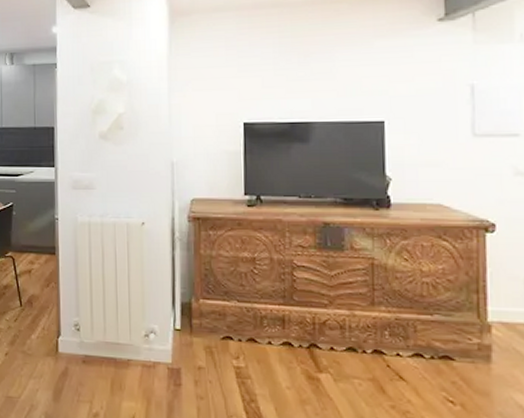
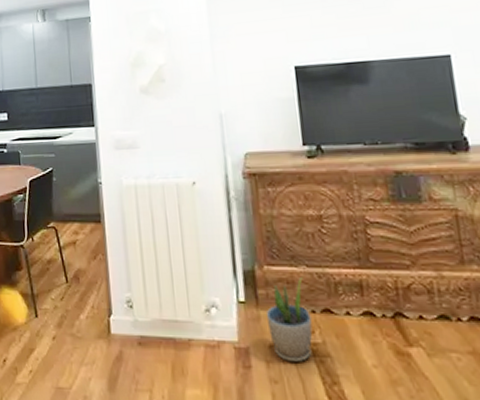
potted plant: none [198,309,238,382] -> present [266,276,313,362]

